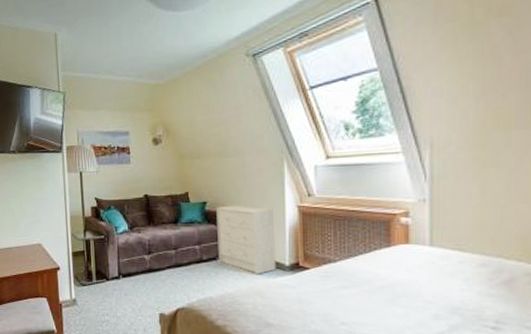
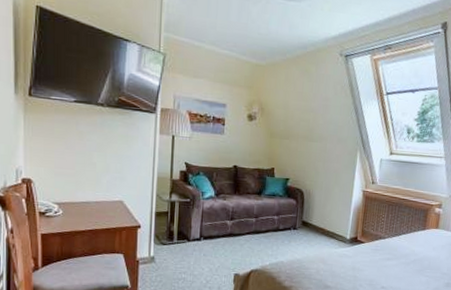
dresser: present [216,205,276,274] -> none [293,183,343,245]

